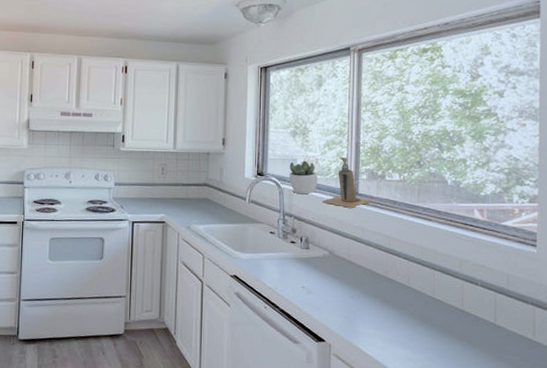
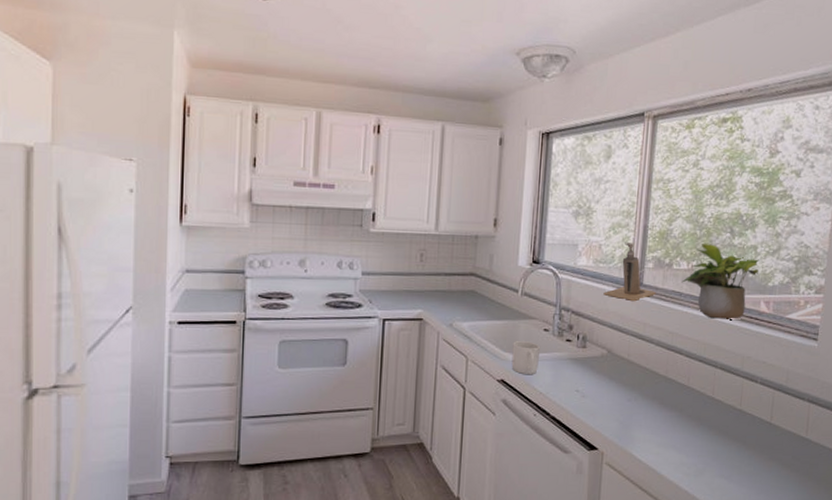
mug: none [242,241,268,272] -> present [511,340,541,375]
succulent plant: present [289,161,318,195] -> none [568,246,600,286]
potted plant: none [395,158,470,226] -> present [682,244,759,319]

